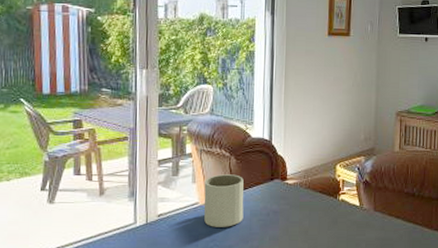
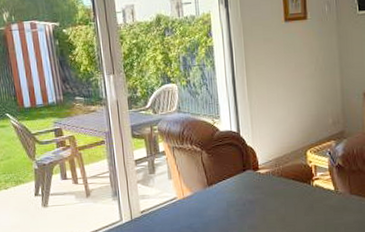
mug: present [204,174,244,227] -> none [180,168,221,220]

